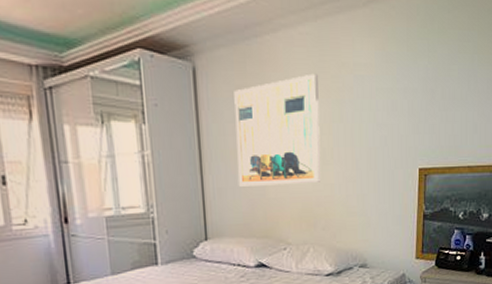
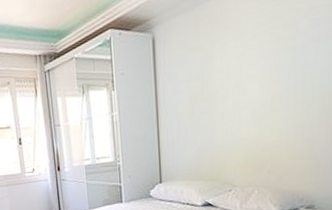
wall art: present [234,73,321,187] -> none [187,24,271,137]

